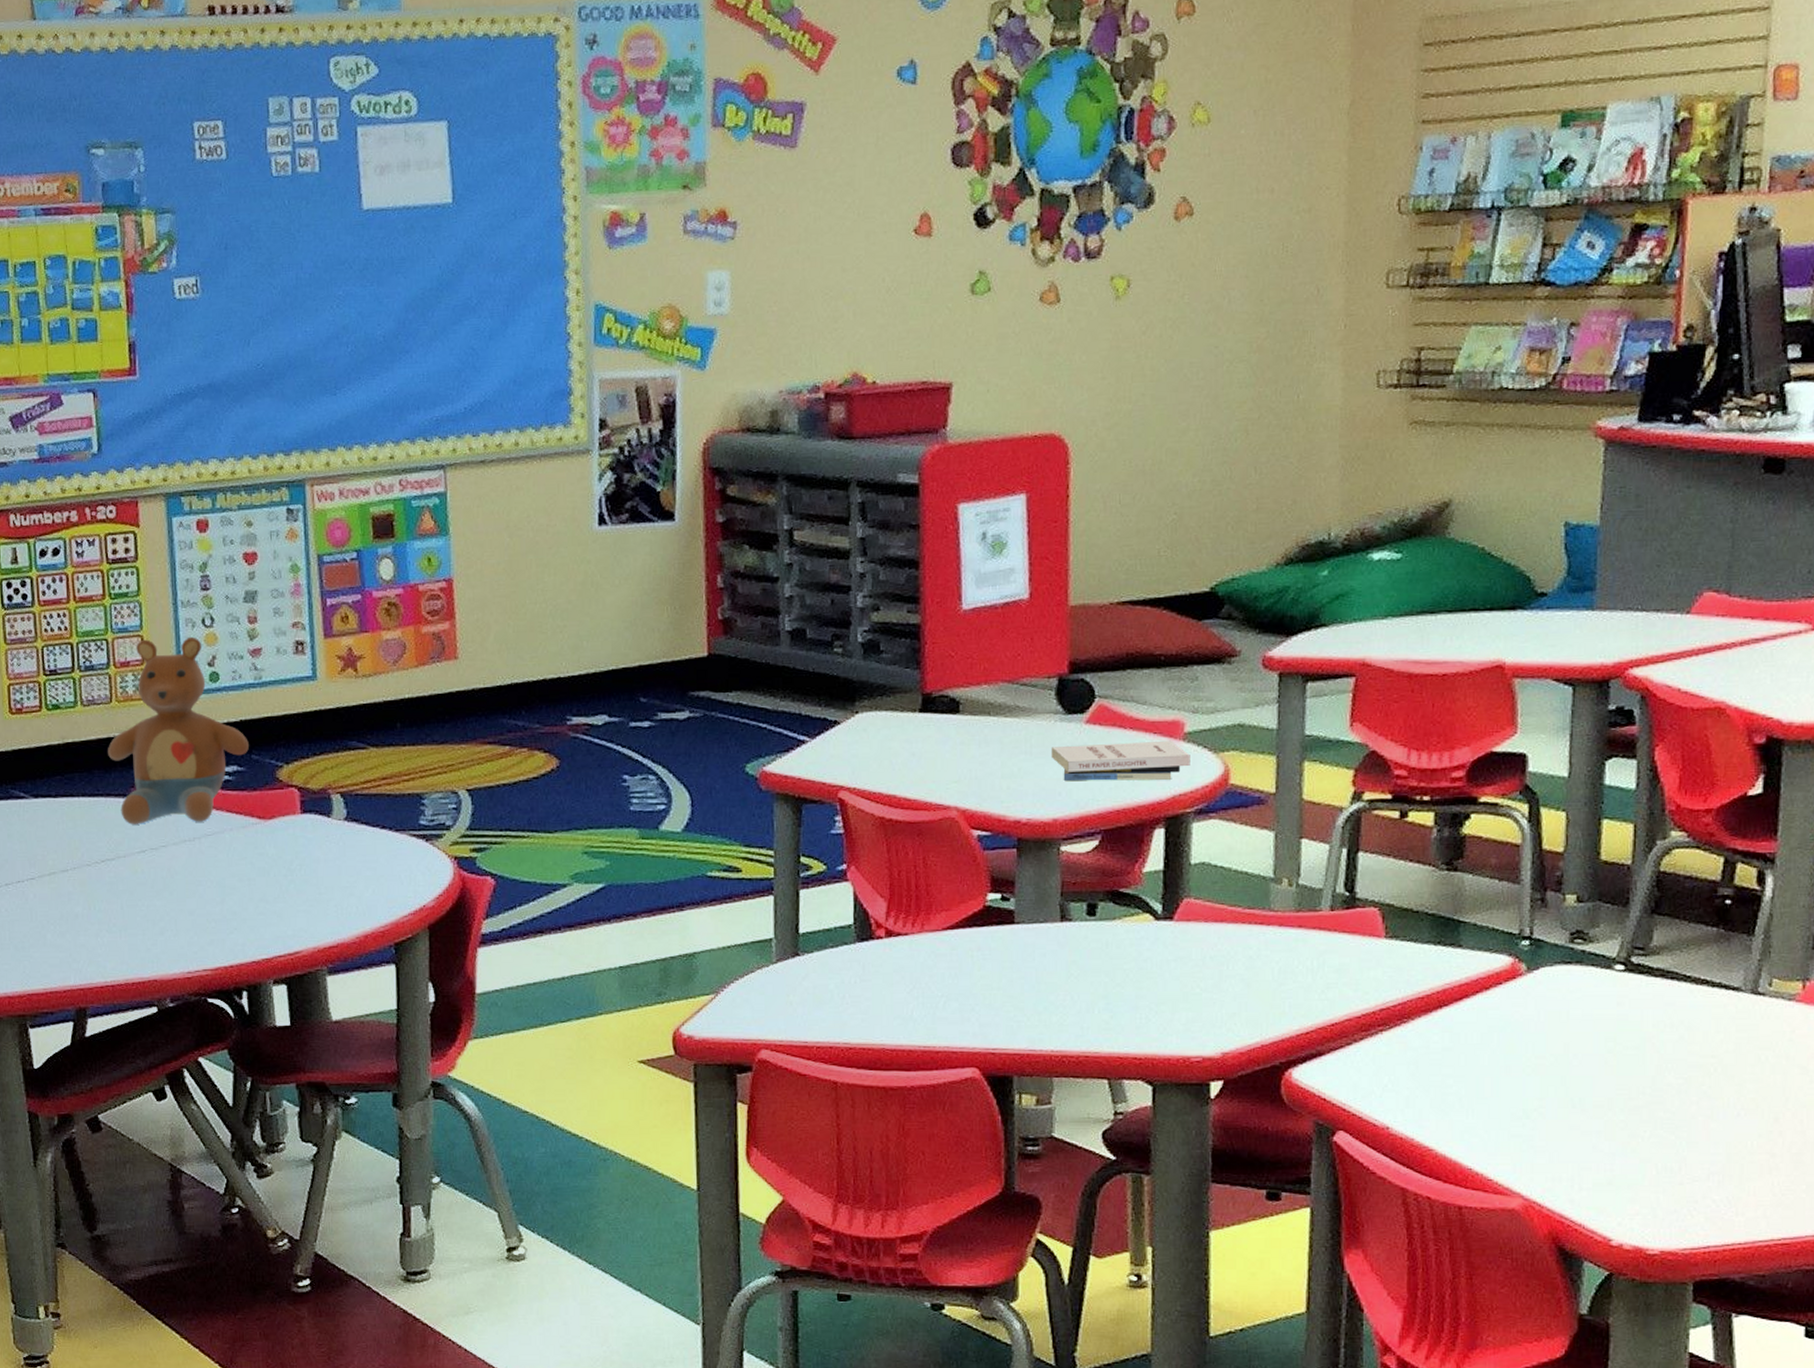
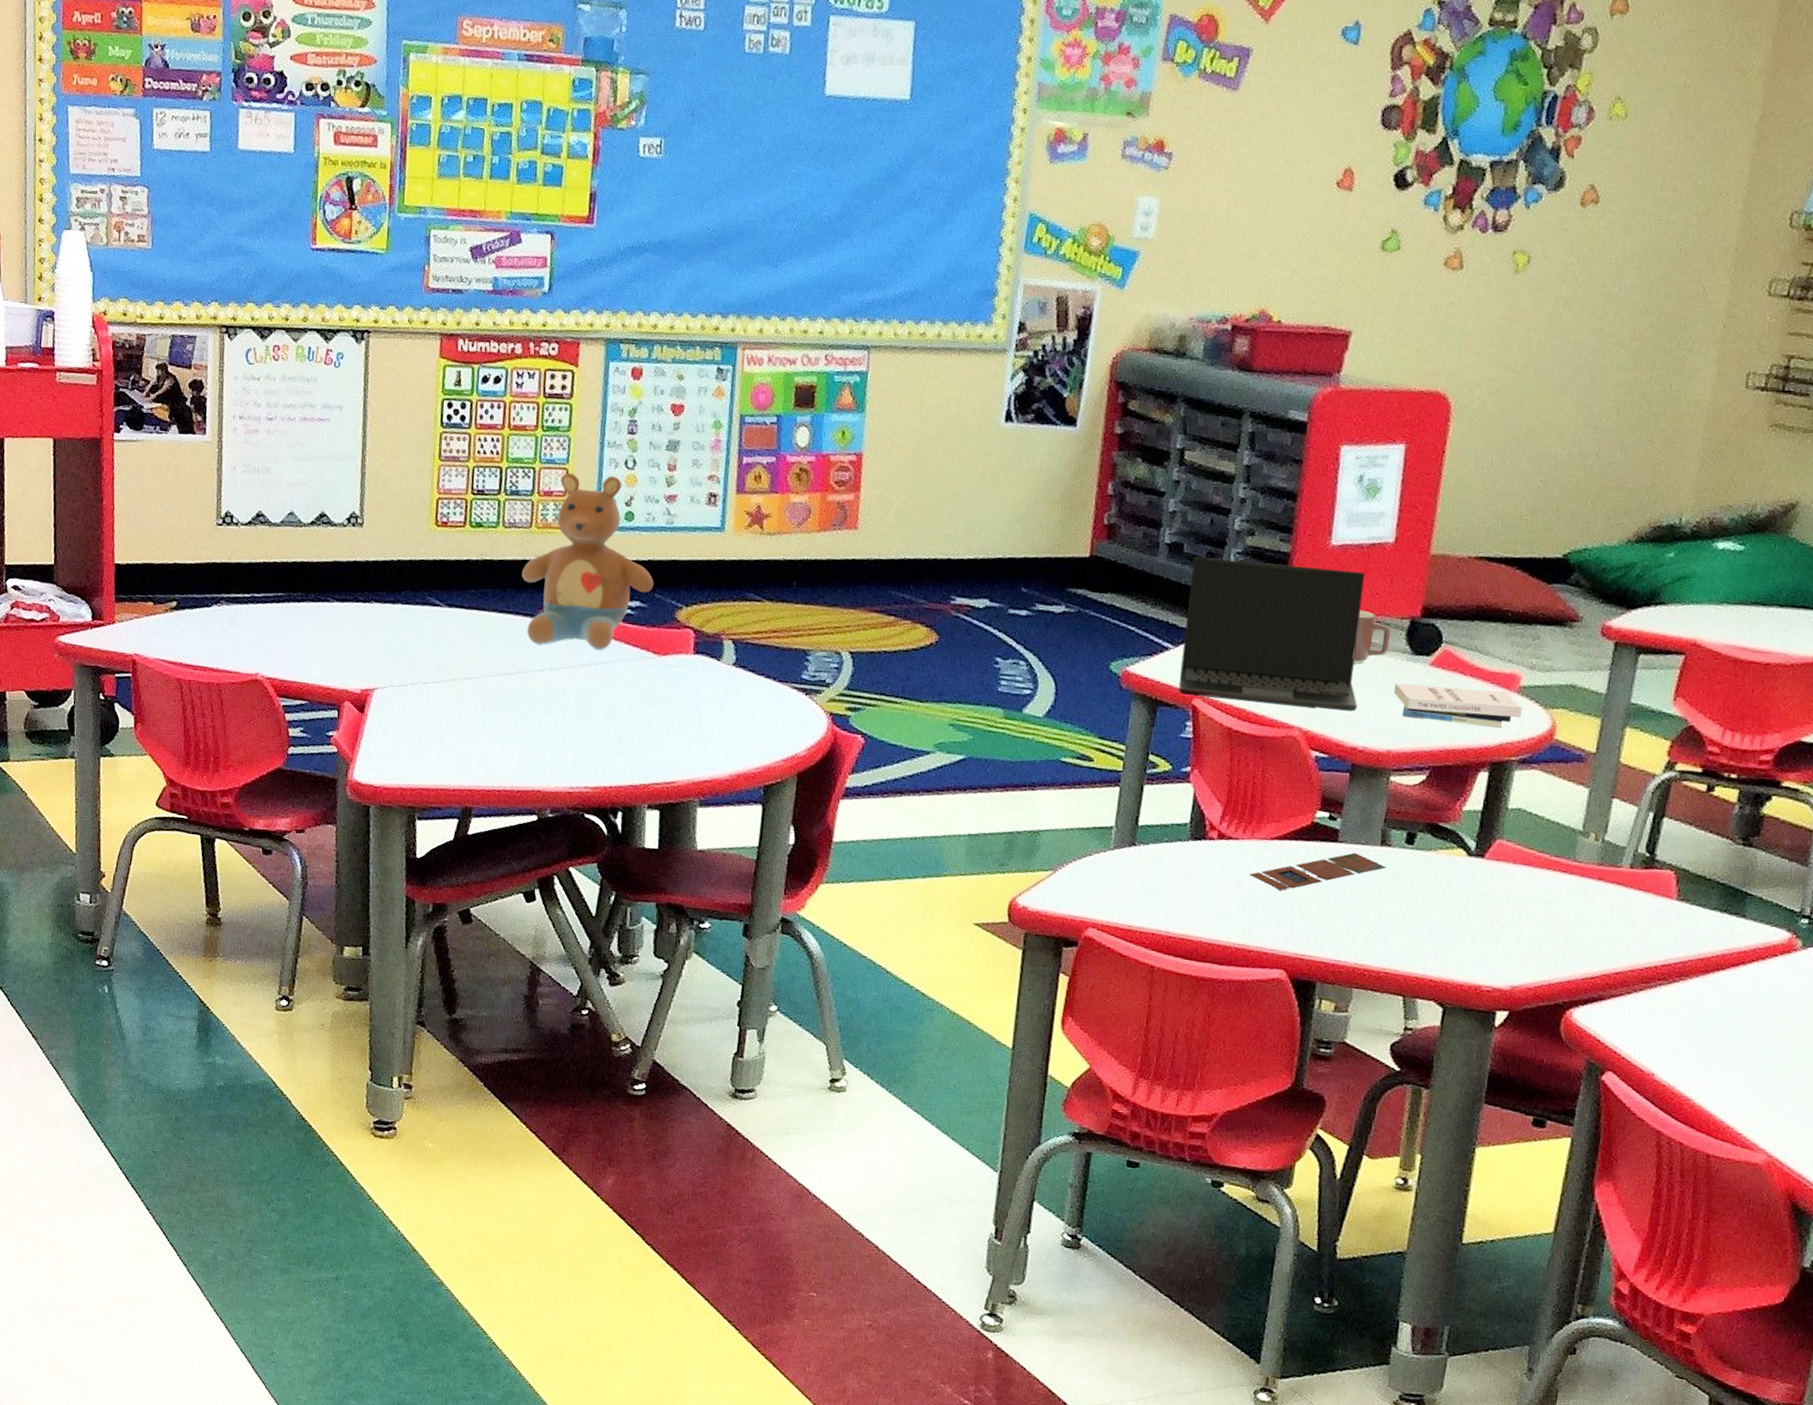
laptop: none [818,634,1015,788] -> present [1179,556,1365,712]
papers: none [924,932,1070,983] -> present [1249,852,1386,890]
mug: none [1002,674,1039,732] -> present [1353,610,1391,664]

